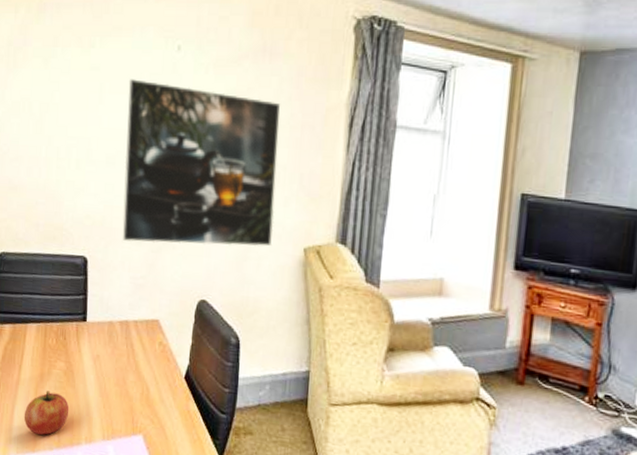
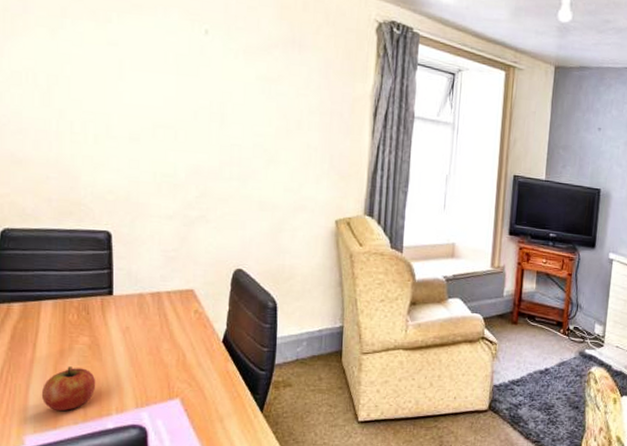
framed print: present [122,79,281,247] -> none [150,58,311,220]

